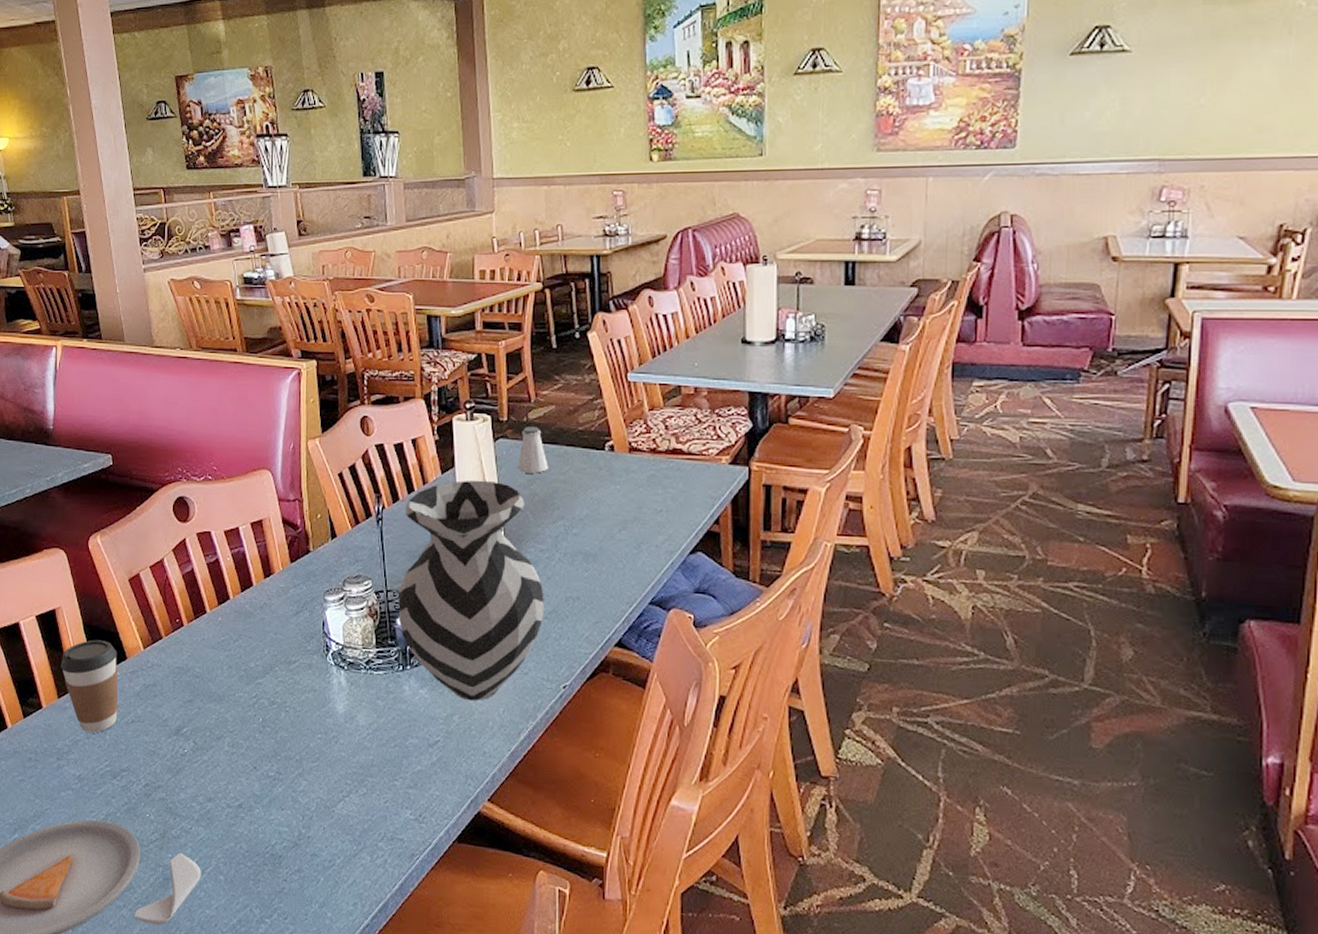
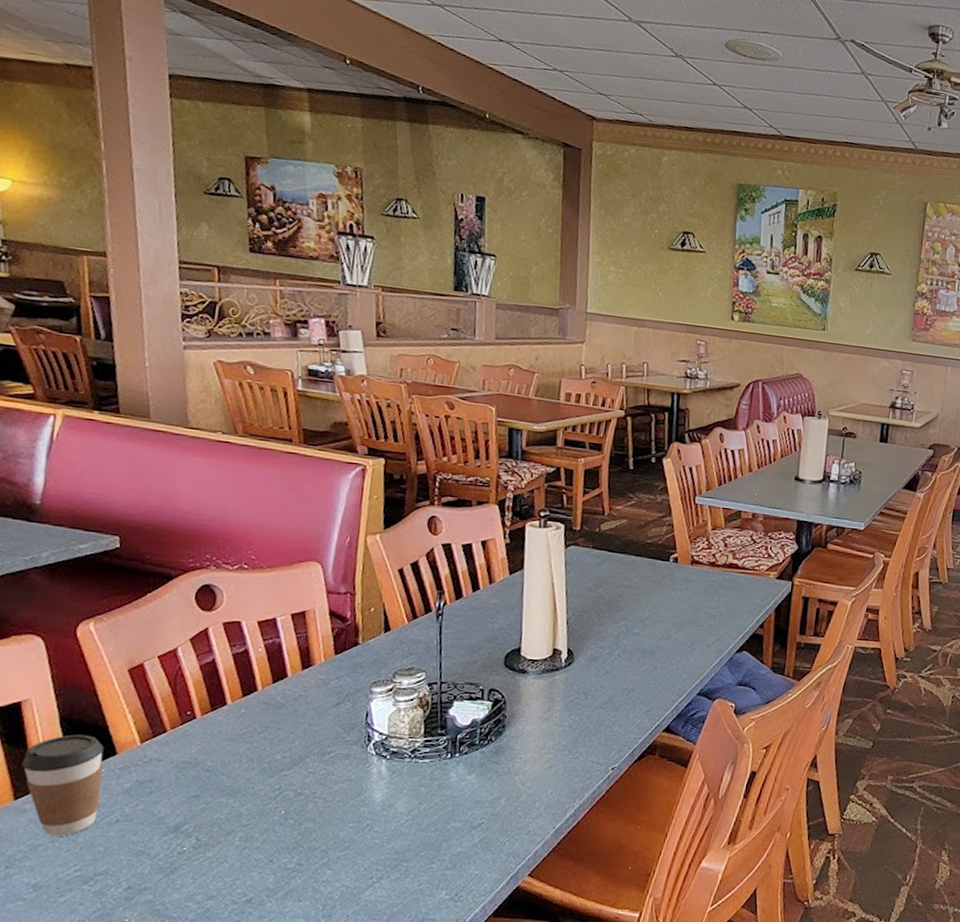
vase: present [398,479,544,701] -> none [451,581,601,785]
saltshaker: present [518,427,549,474] -> none [586,537,616,579]

